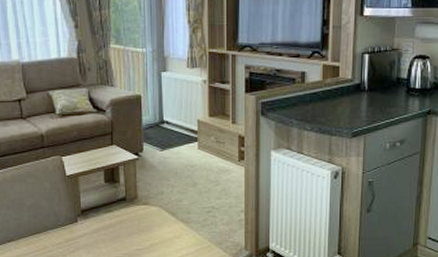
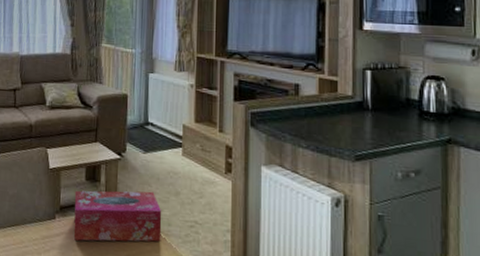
tissue box: none [95,185,182,239] -> present [73,190,162,242]

